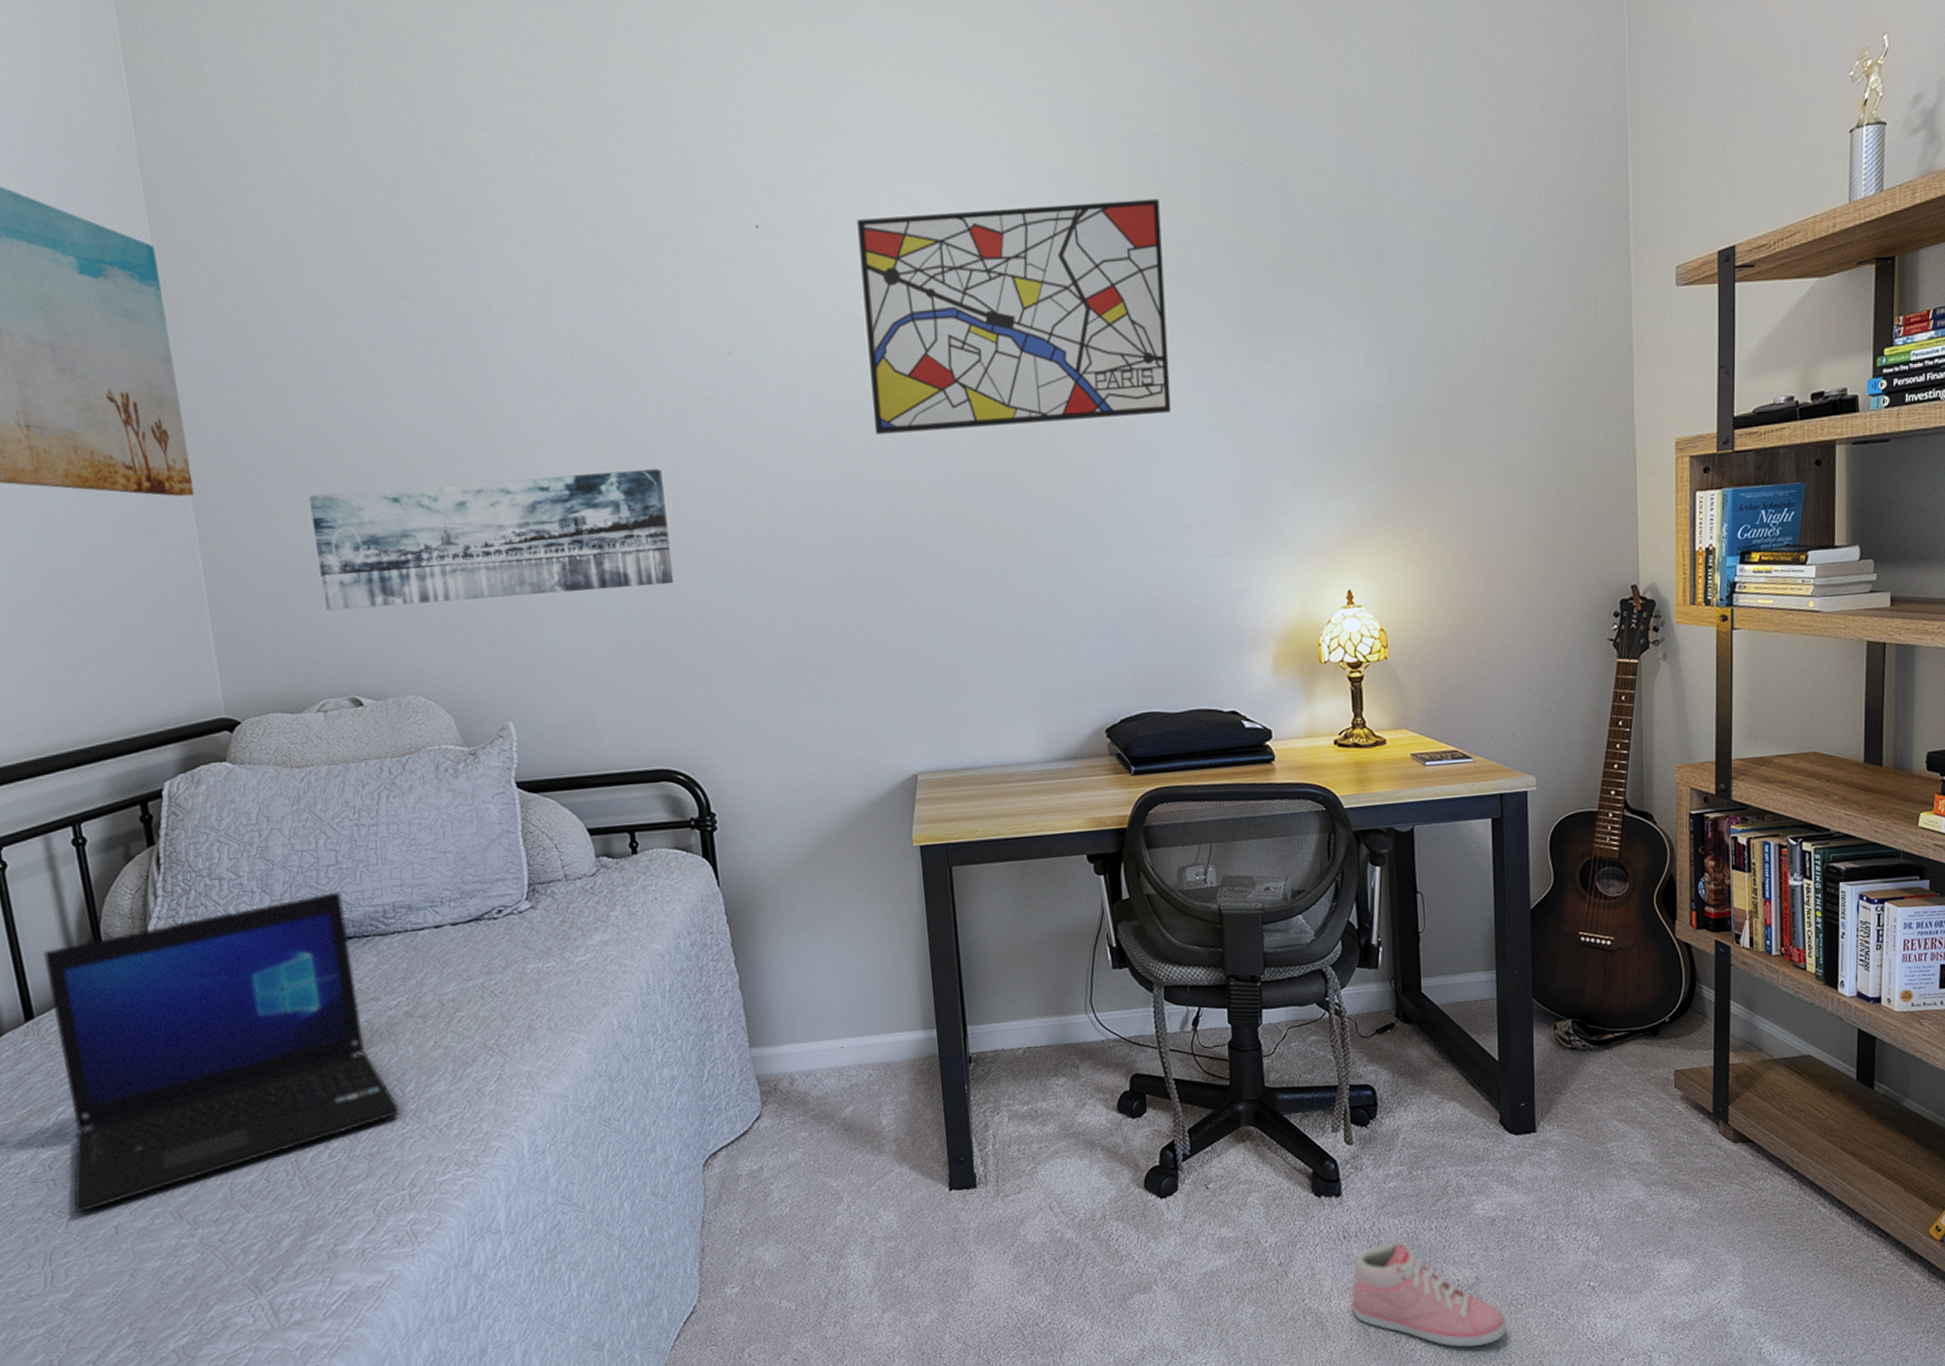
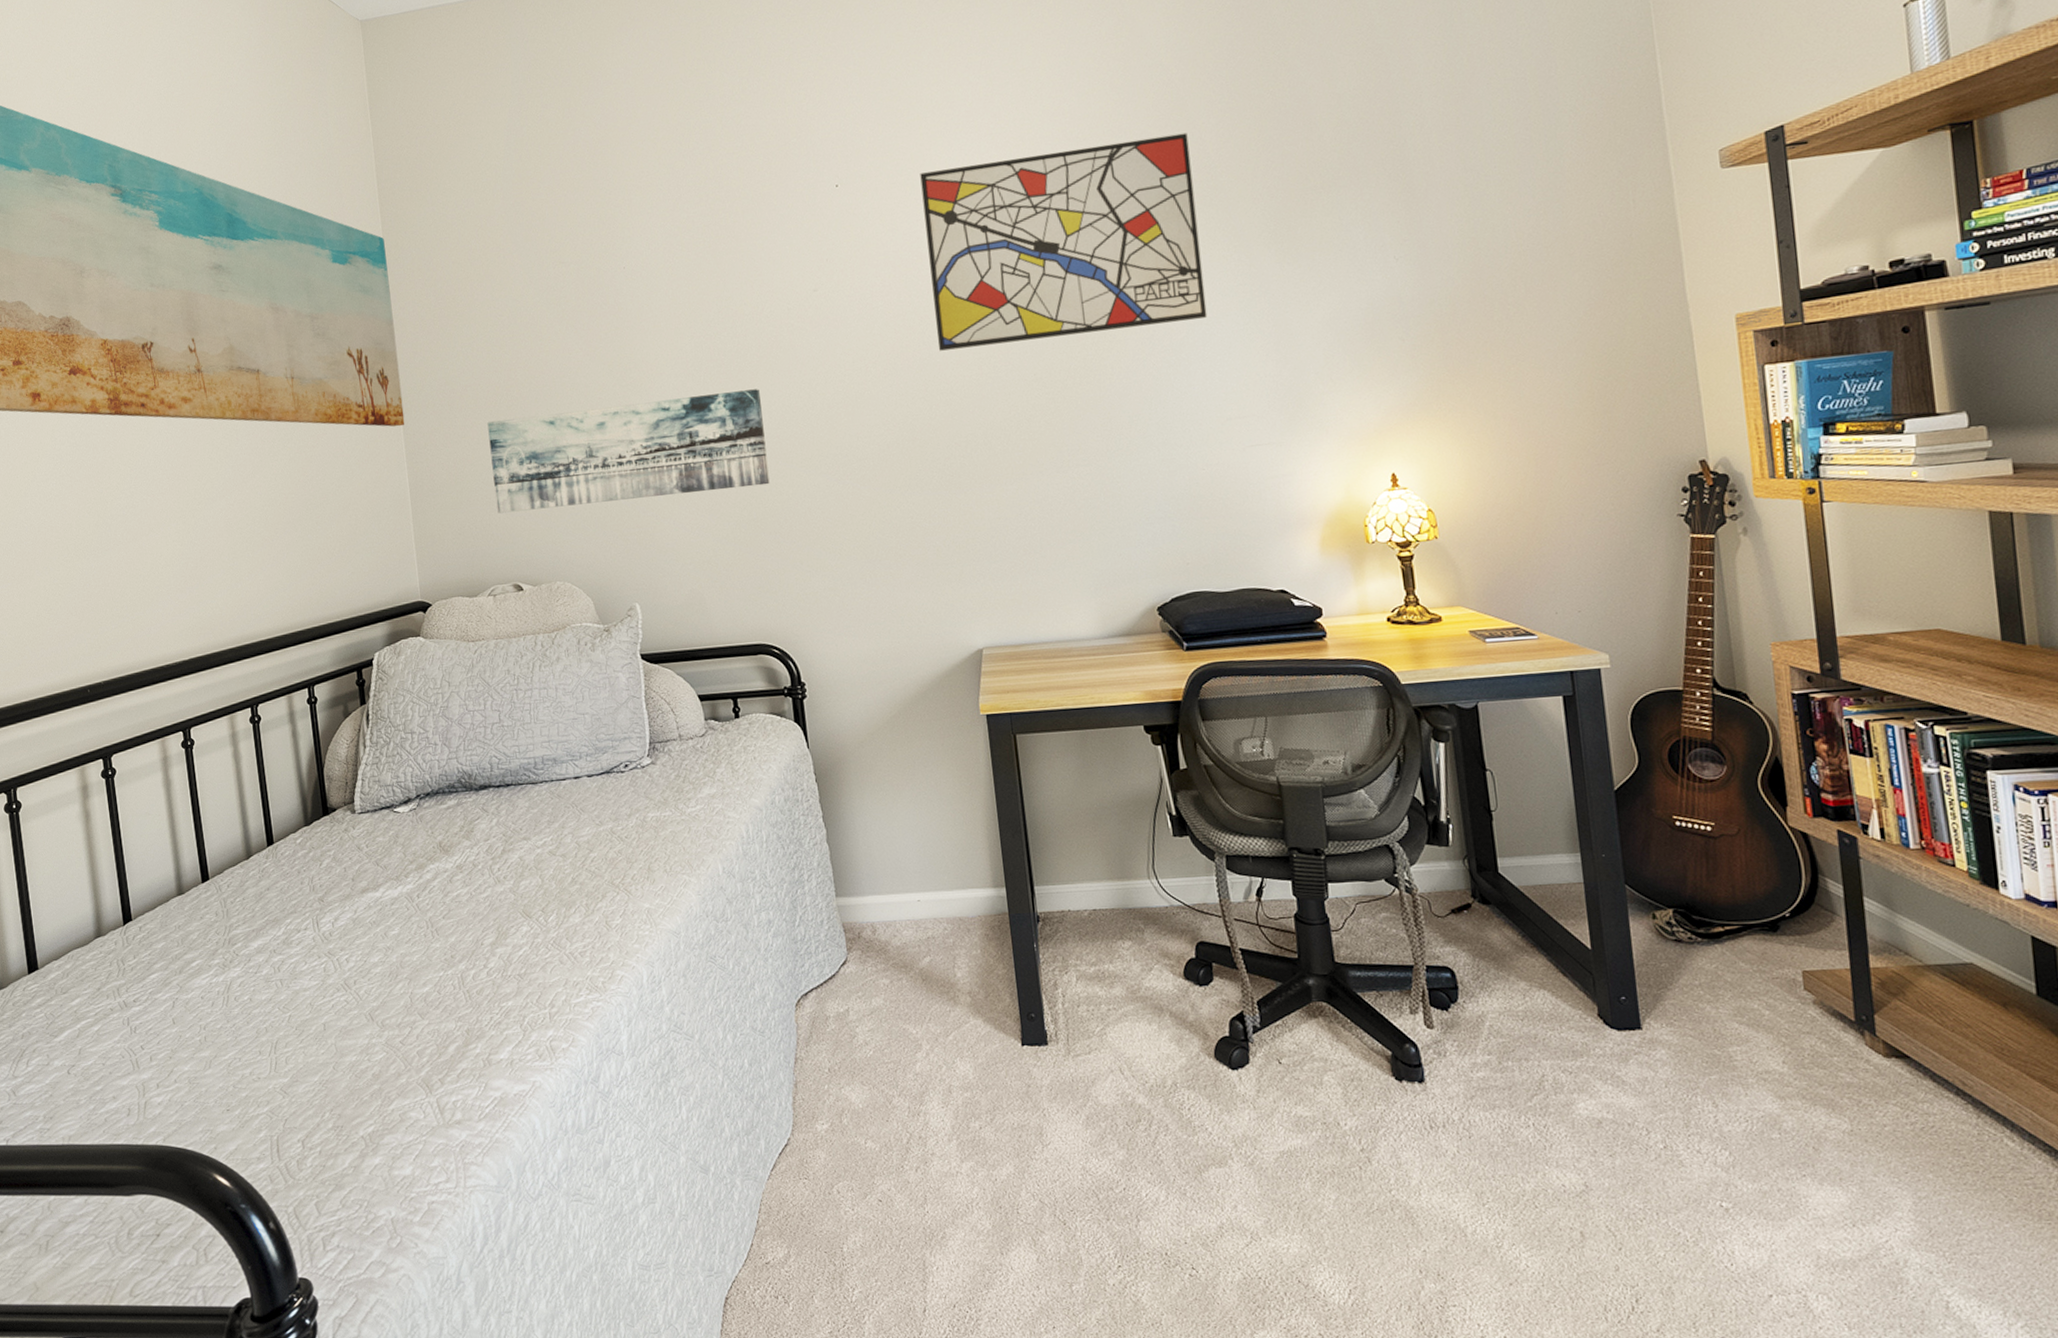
laptop: present [43,891,401,1213] -> none [282,745,544,1010]
sneaker: present [1351,1241,1506,1347] -> none [1443,1136,1625,1261]

